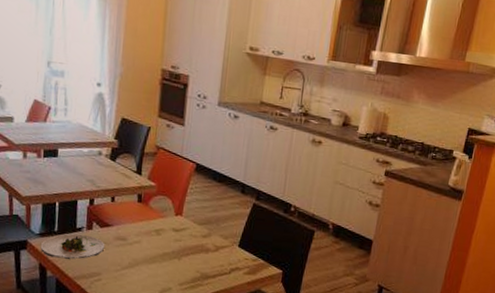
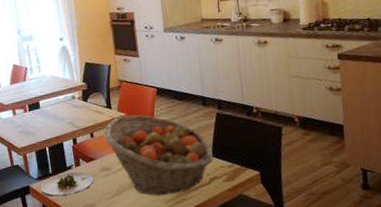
fruit basket: none [127,185,240,278] -> present [104,114,213,196]

